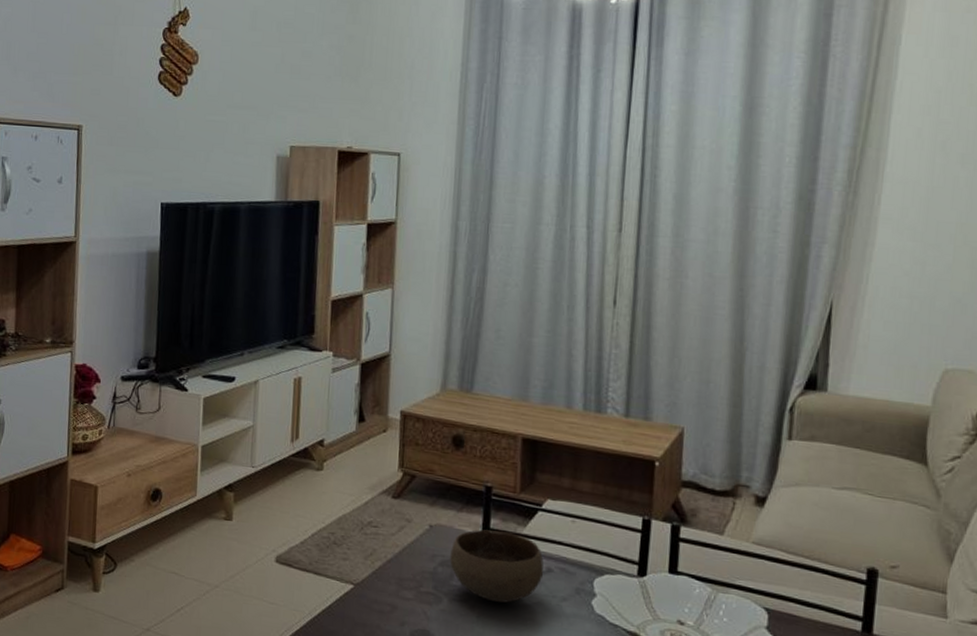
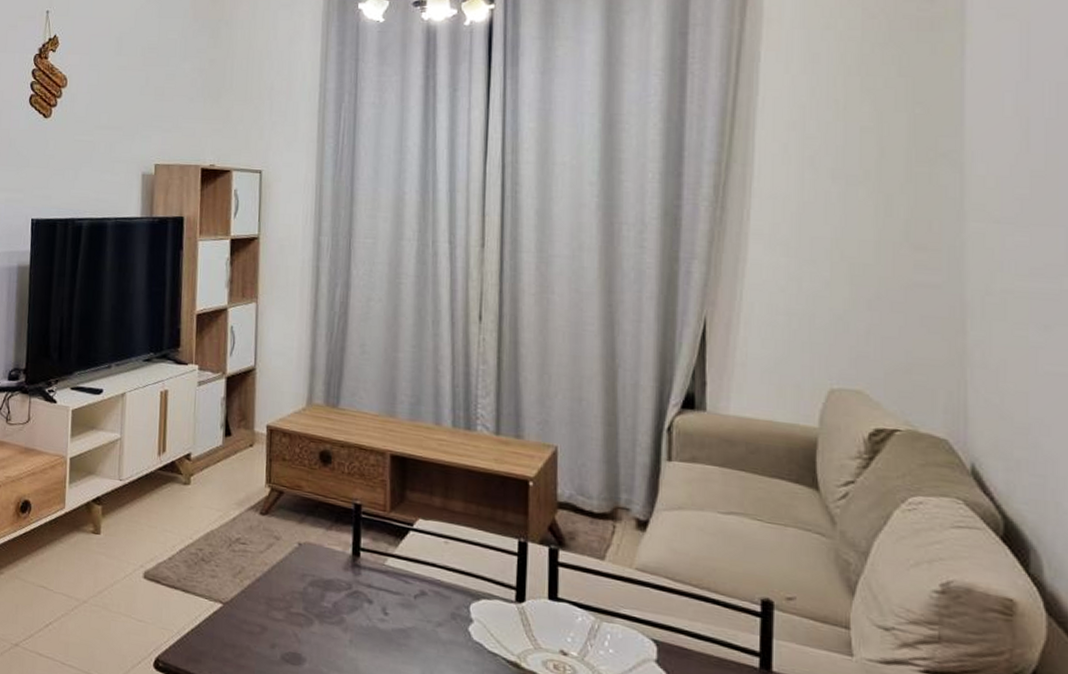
bowl: present [450,529,544,603] -> none [320,549,417,627]

